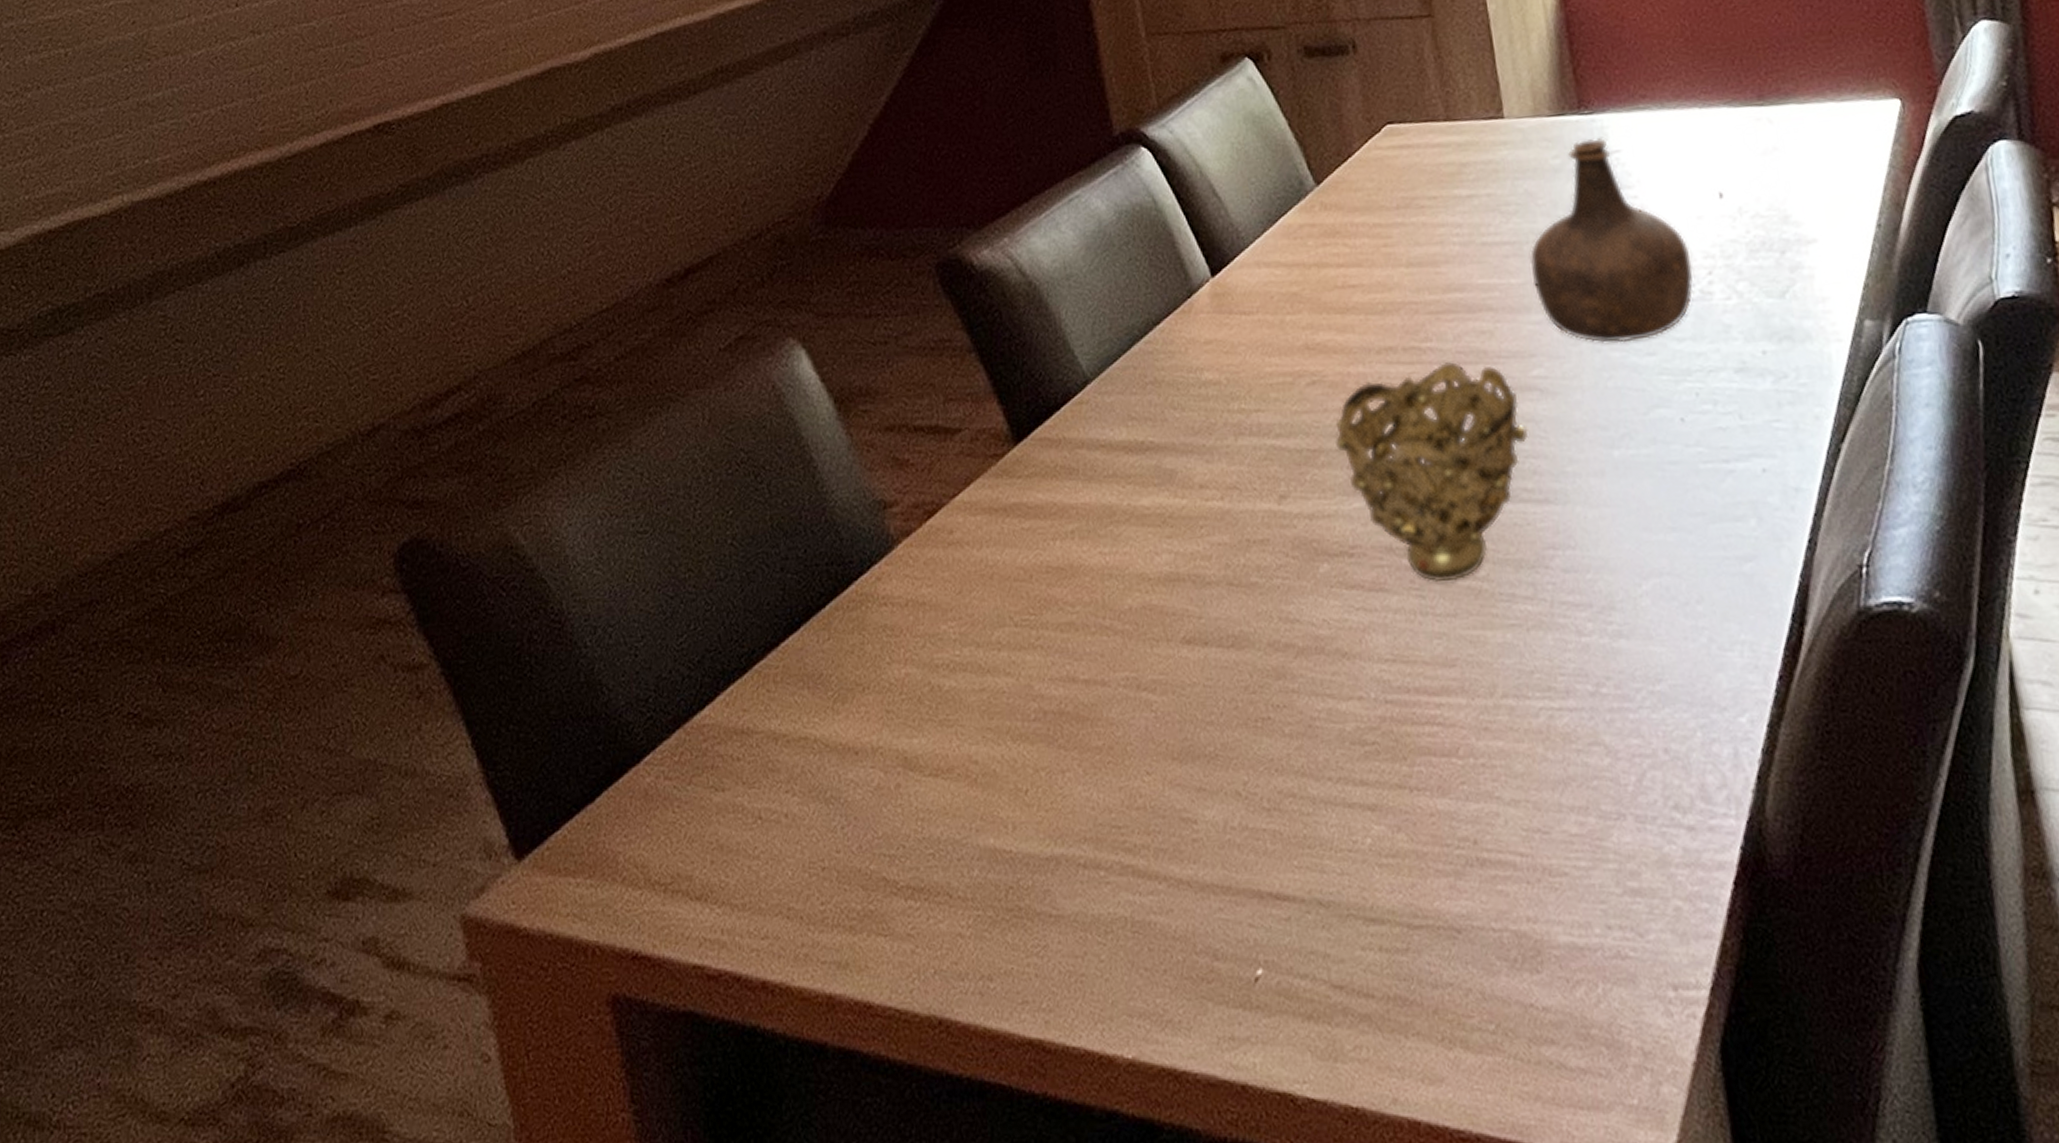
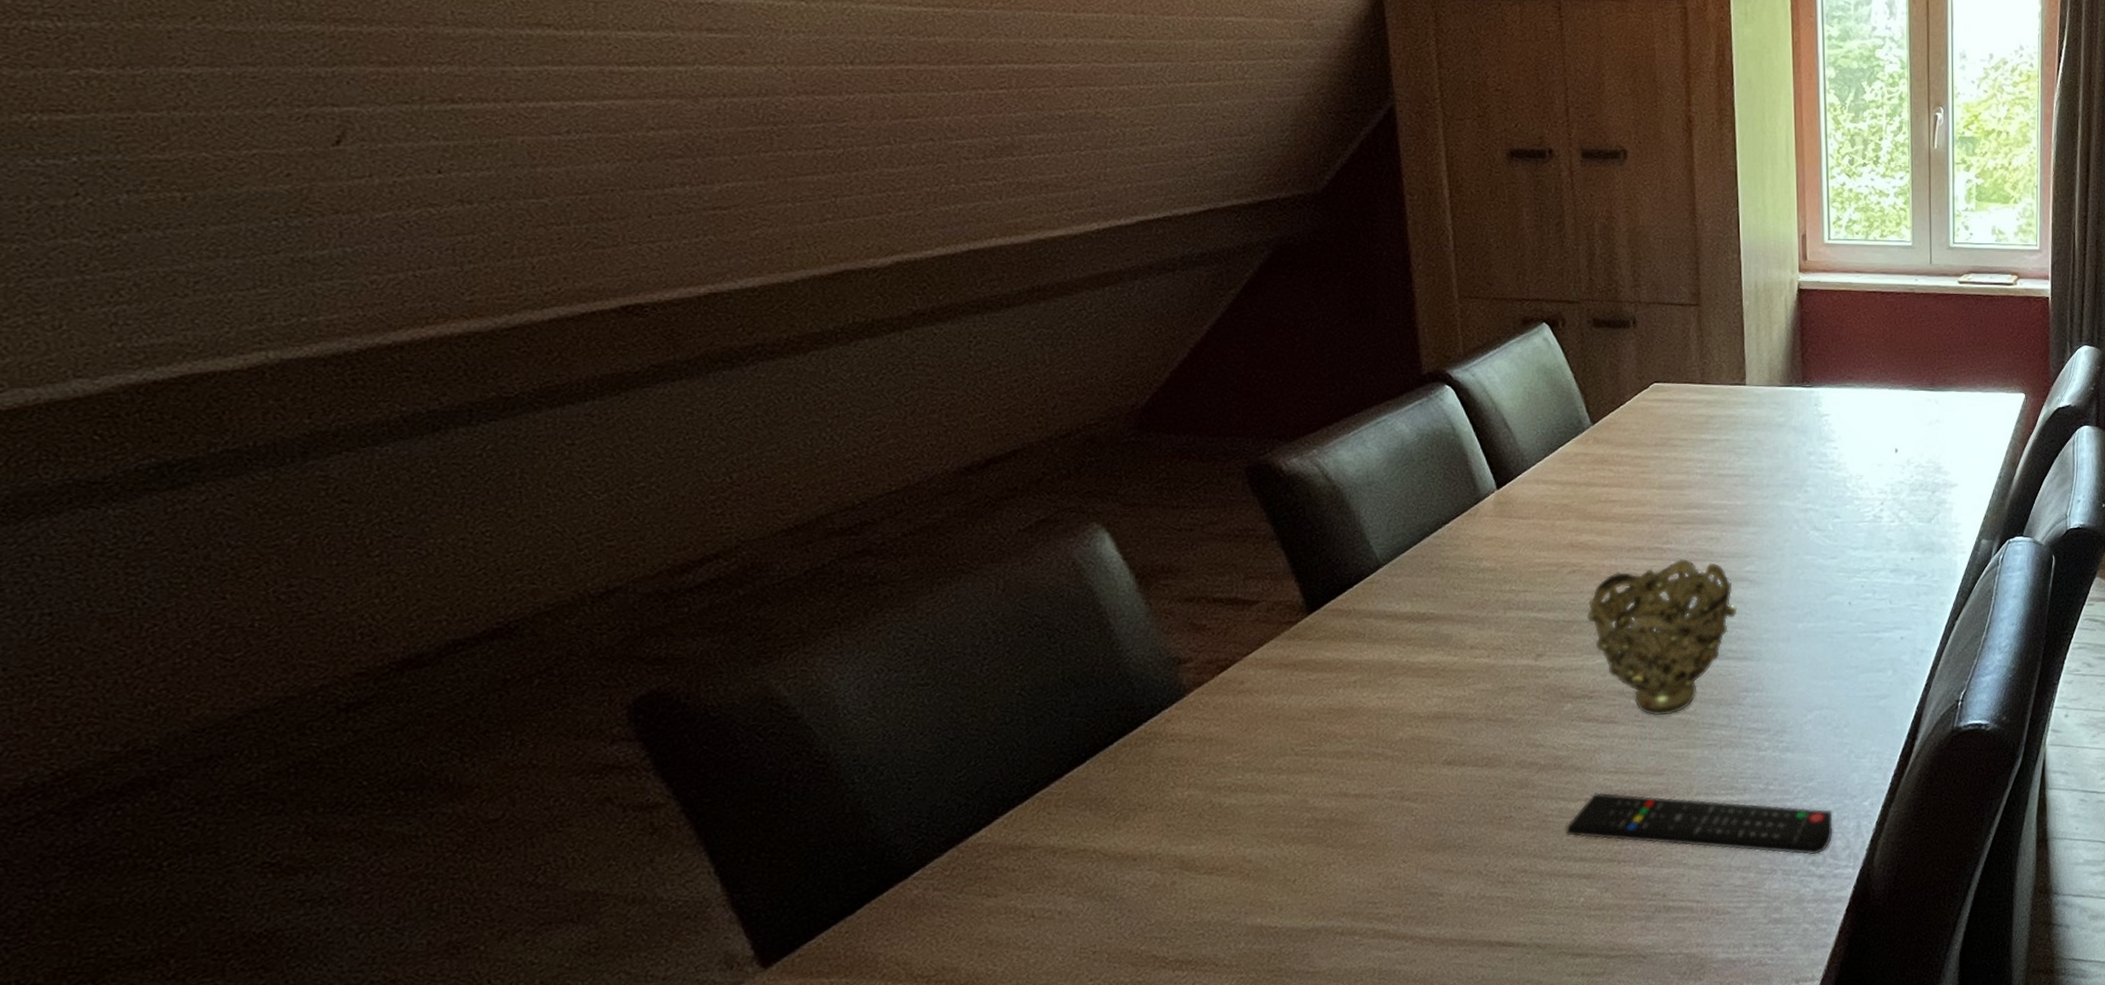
remote control: none [1338,689,1701,795] -> present [1566,792,1833,855]
bottle: present [1530,138,1694,343] -> none [1753,405,1870,549]

